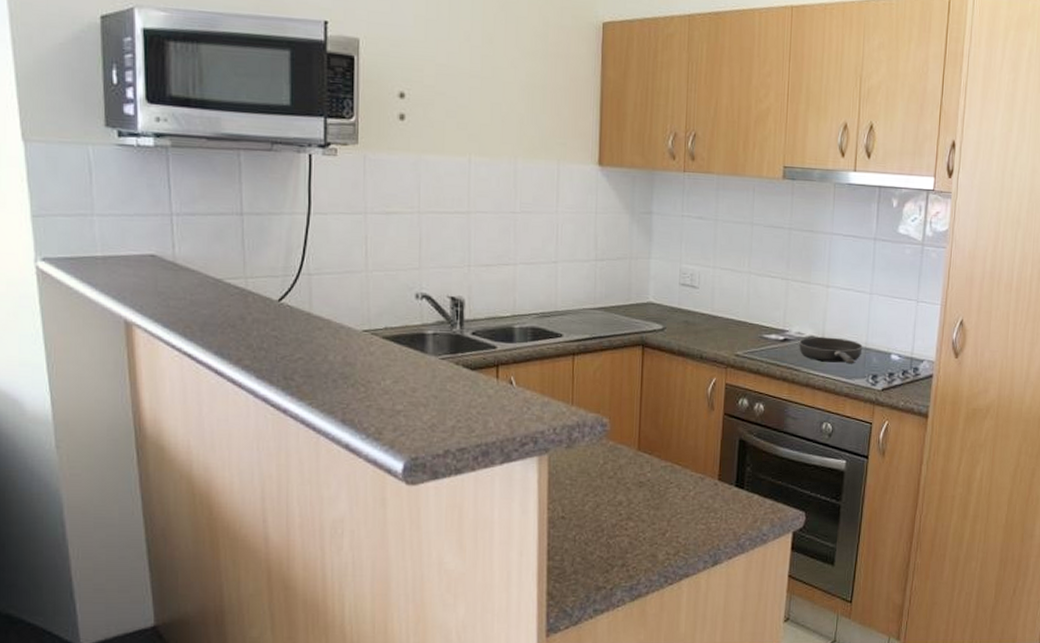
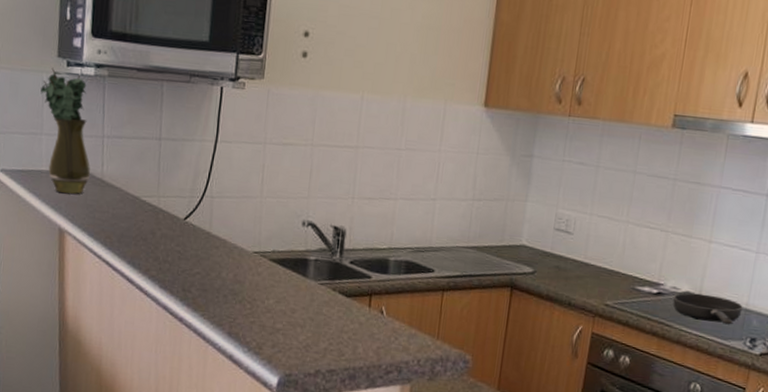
vase: none [87,138,160,281] -> present [40,67,91,194]

